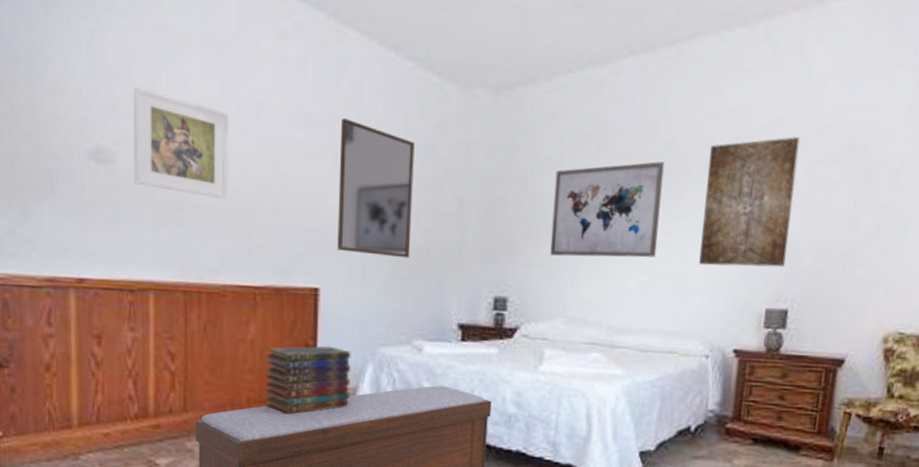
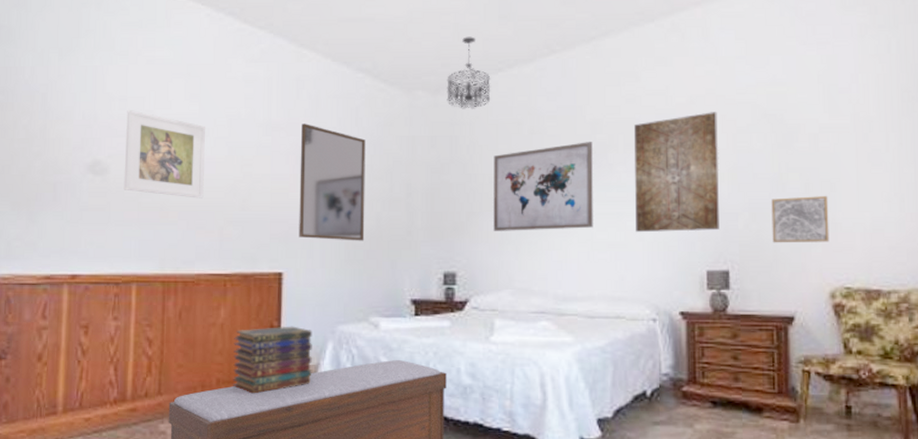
chandelier: none [508,26,560,115] -> present [447,36,491,109]
wall art: none [835,236,899,286] -> present [771,196,830,243]

